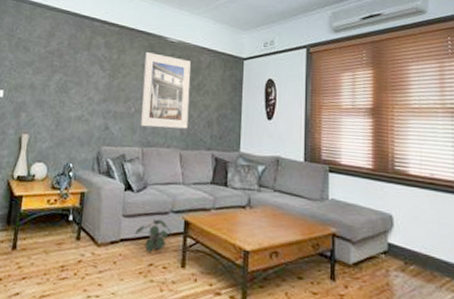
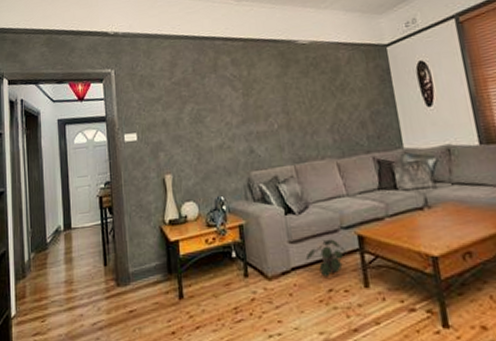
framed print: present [141,52,191,129] -> none [277,59,340,142]

